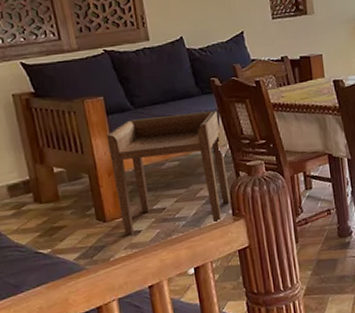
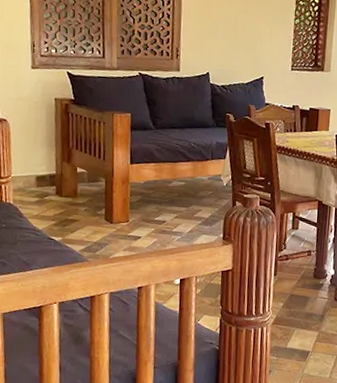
side table: present [106,110,230,236] -> none [126,138,227,243]

